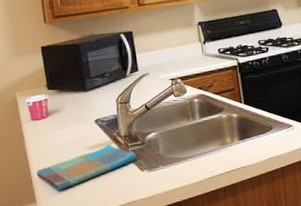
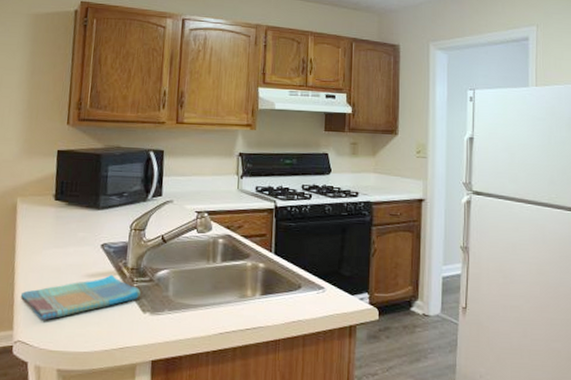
cup: present [25,94,49,121] -> none [25,204,55,234]

